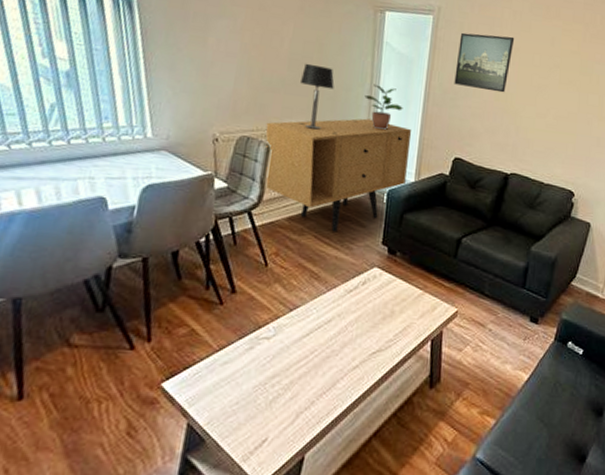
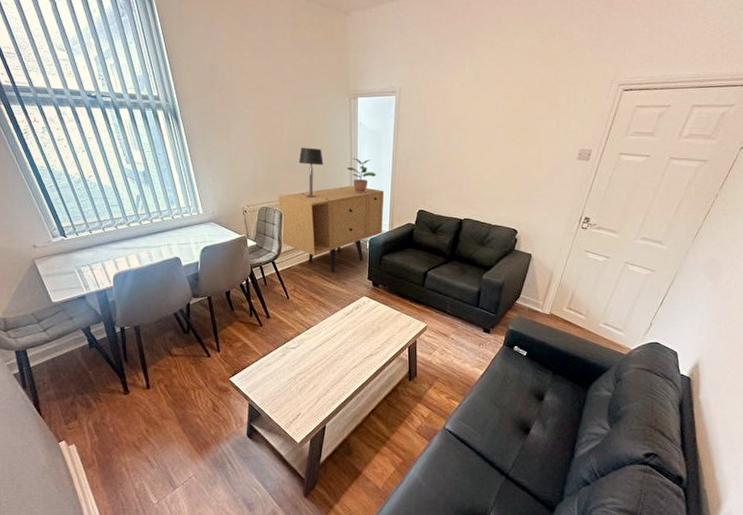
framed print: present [454,32,515,93] -> none [415,105,464,154]

